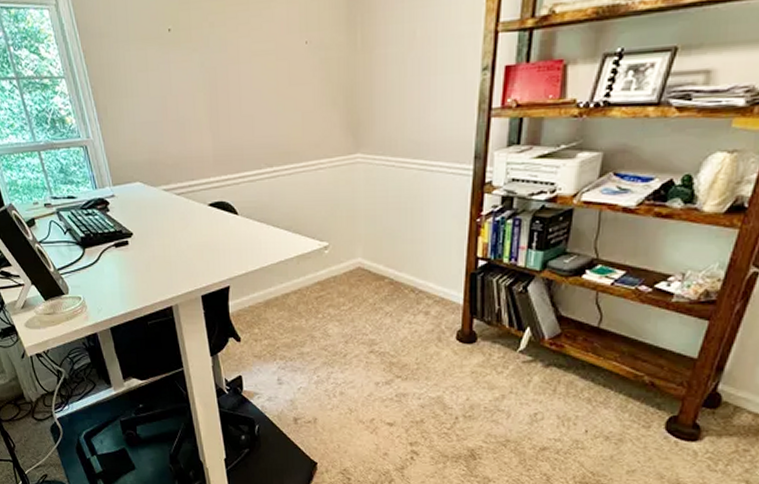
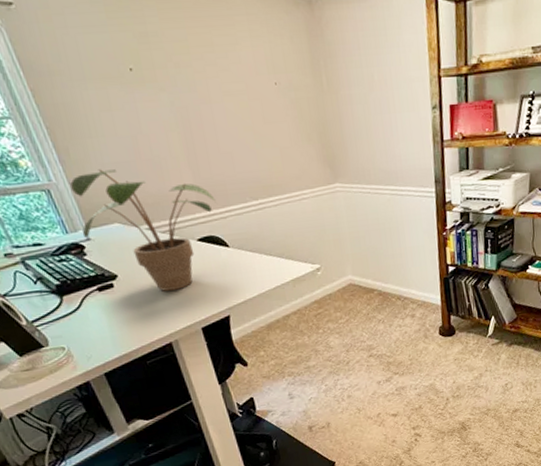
potted plant: none [104,128,231,254] -> present [70,169,216,291]

